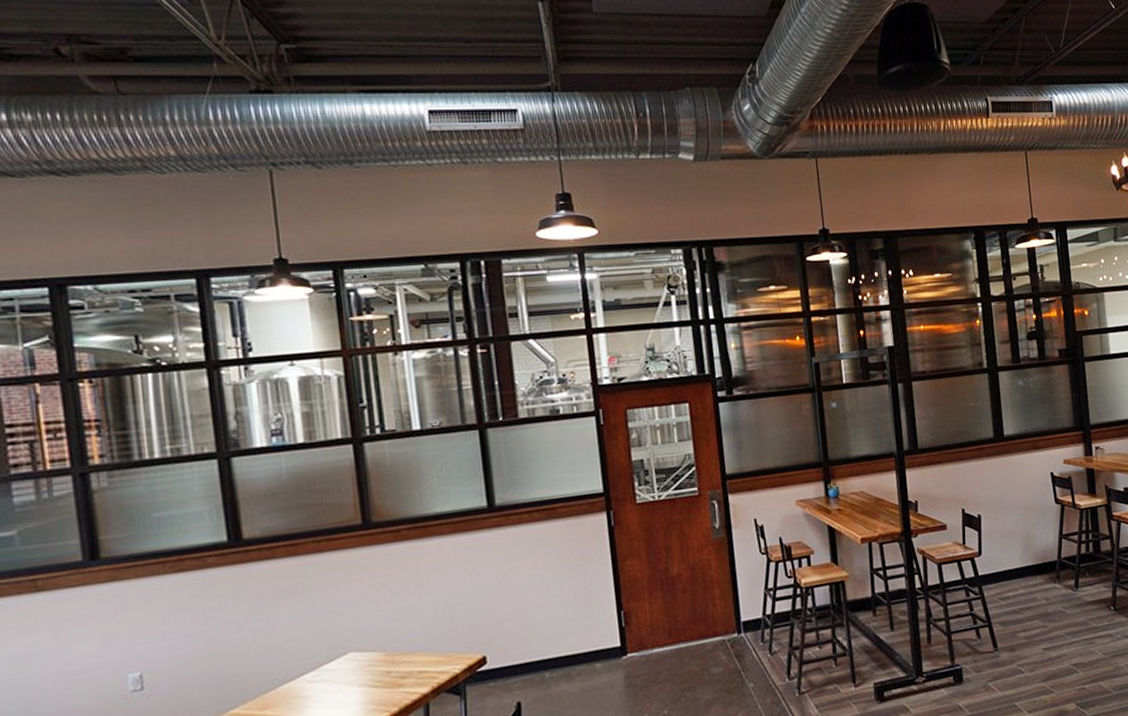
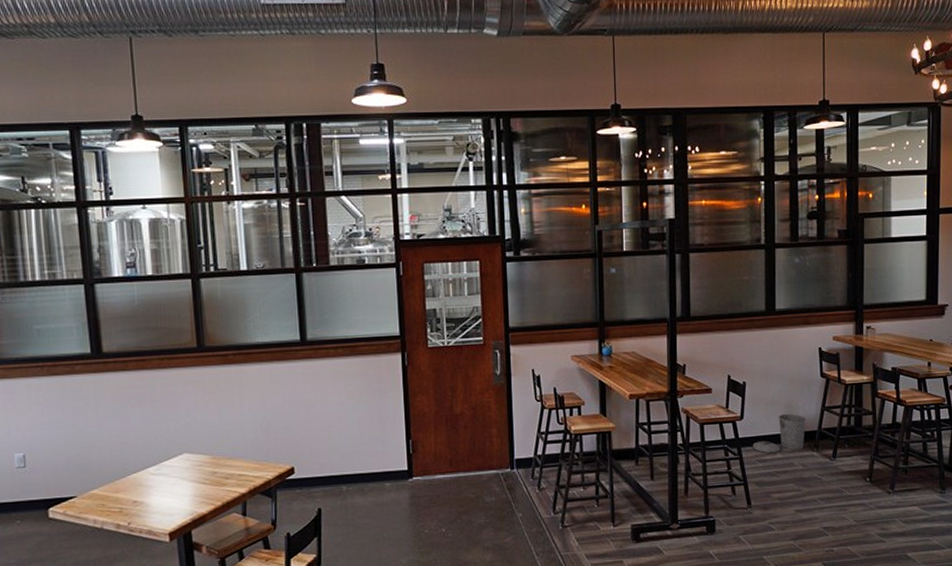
trash can: none [993,545,1046,590] -> present [752,414,806,454]

